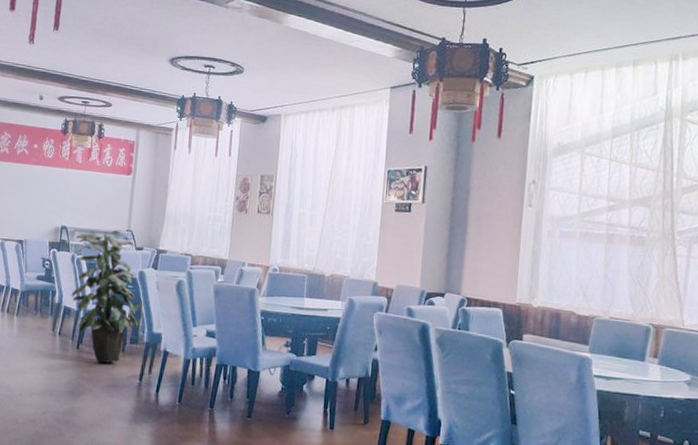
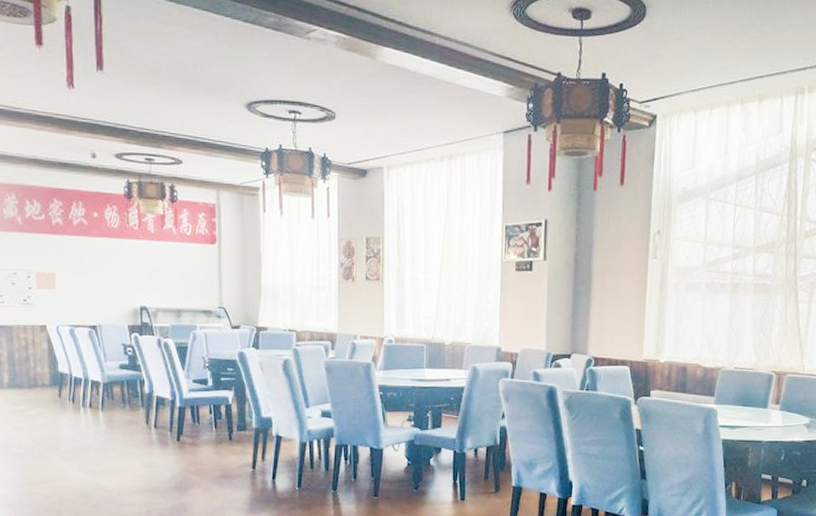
indoor plant: present [71,229,144,364] -> none [159,307,248,454]

